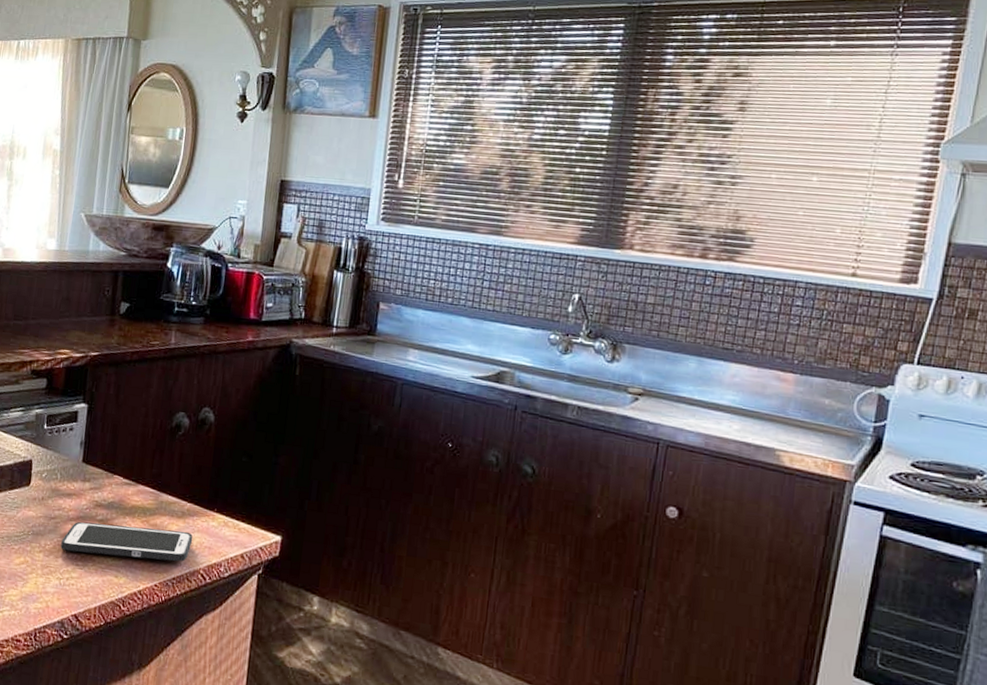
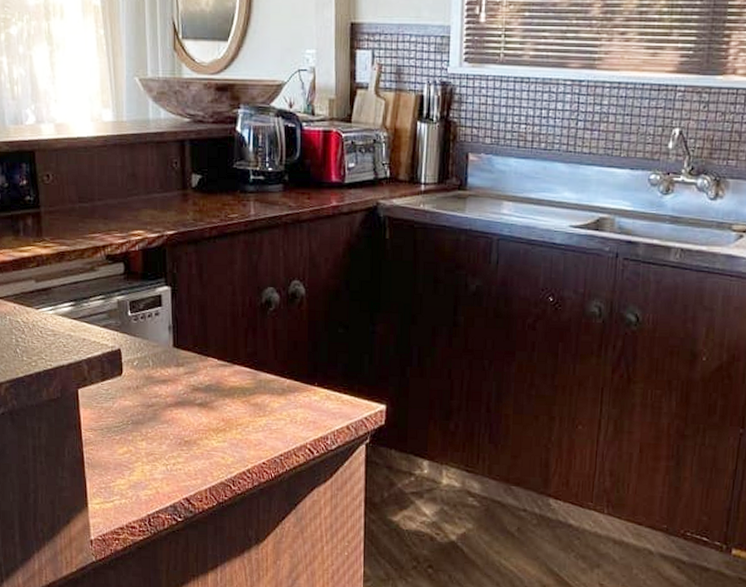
cell phone: present [60,521,193,562] -> none [163,407,296,439]

